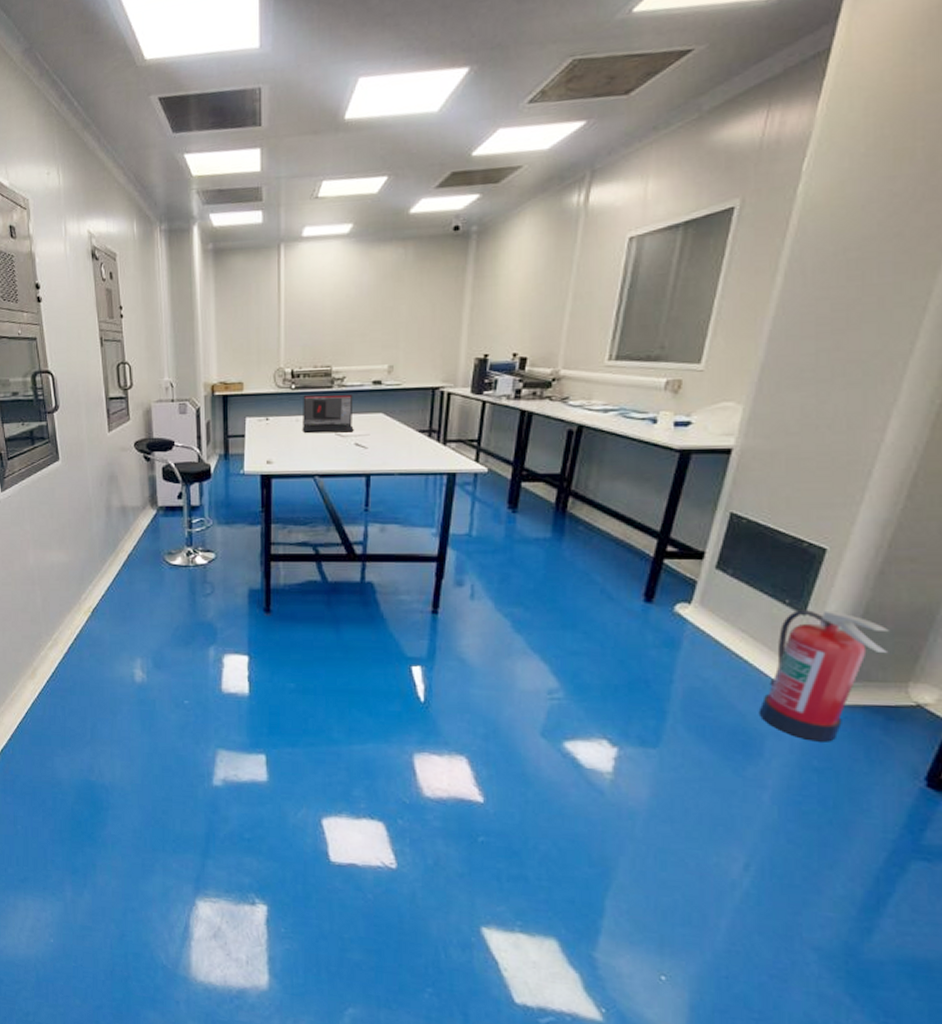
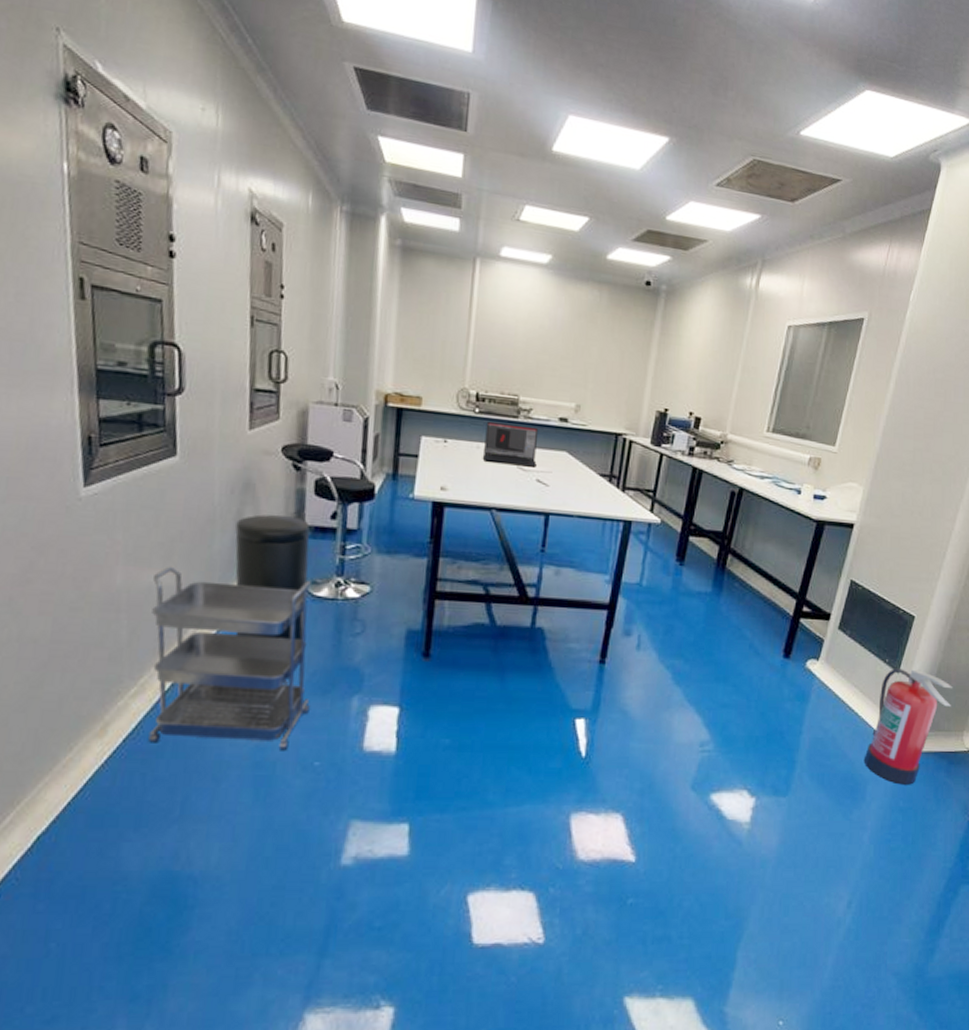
utility cart: none [54,547,176,690] -> present [148,566,311,750]
pedal bin: none [107,500,165,602] -> present [235,514,310,641]

